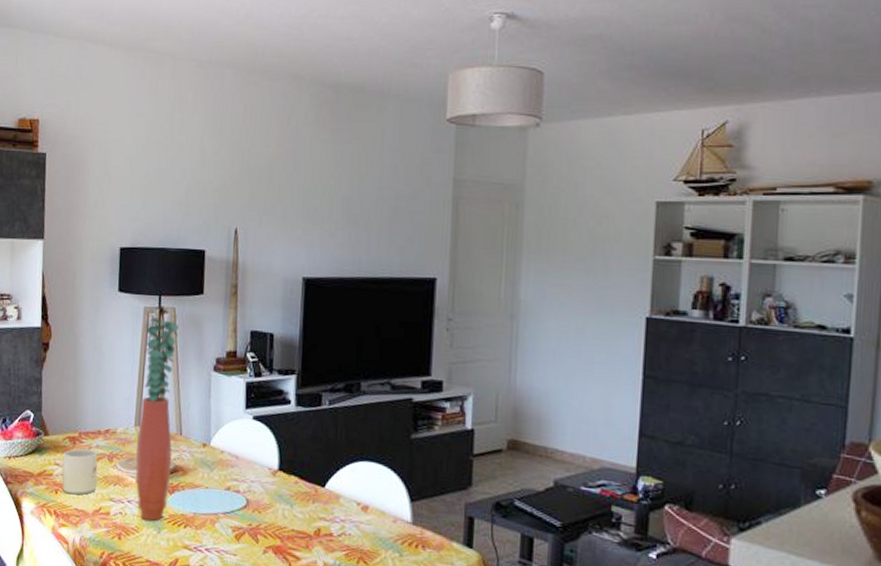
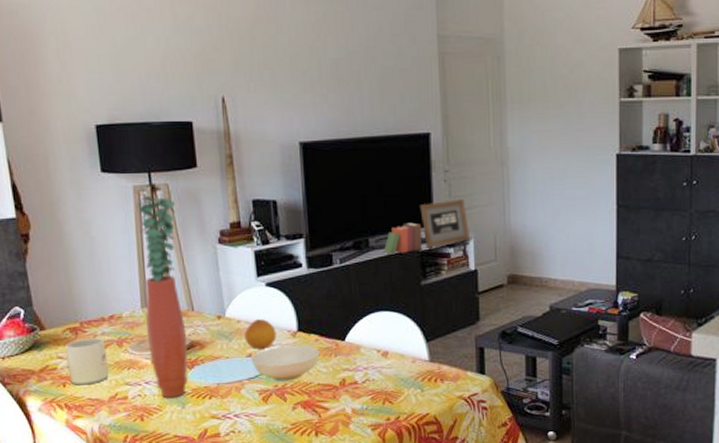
fruit: none [225,452,257,484] -> present [244,319,277,349]
bowl: none [228,483,298,522] -> present [250,345,320,382]
books: none [376,370,418,402] -> present [384,222,422,255]
picture frame: none [418,350,469,400] -> present [420,199,469,248]

